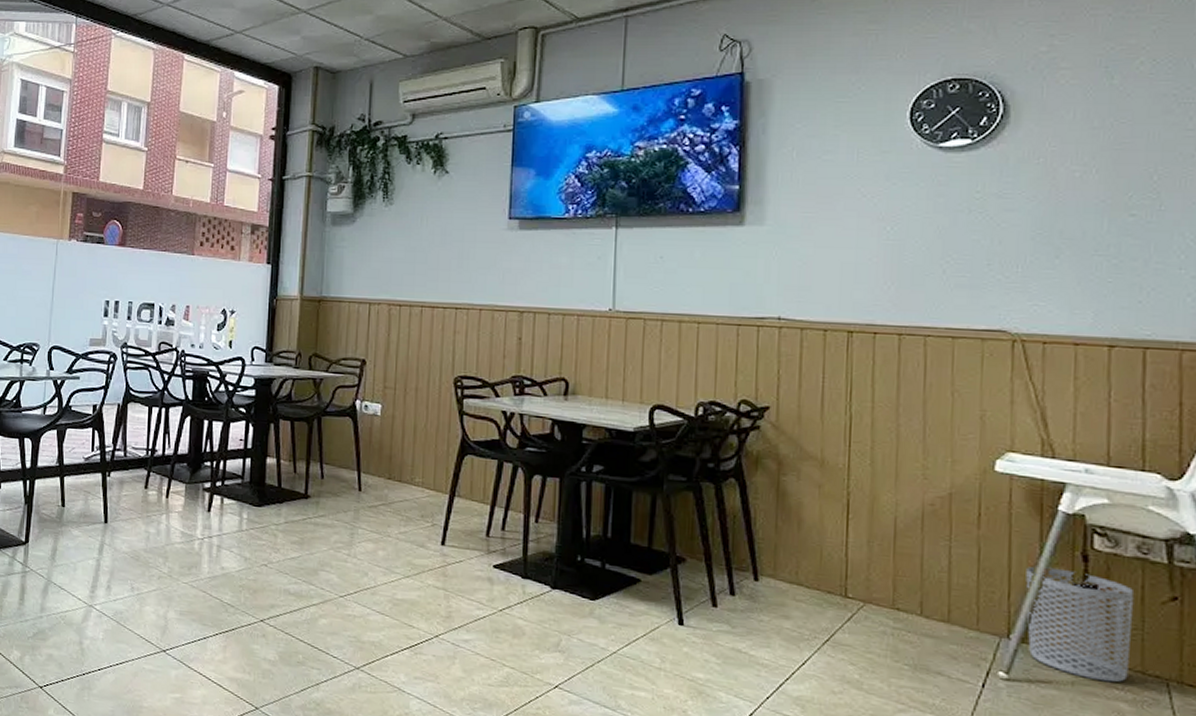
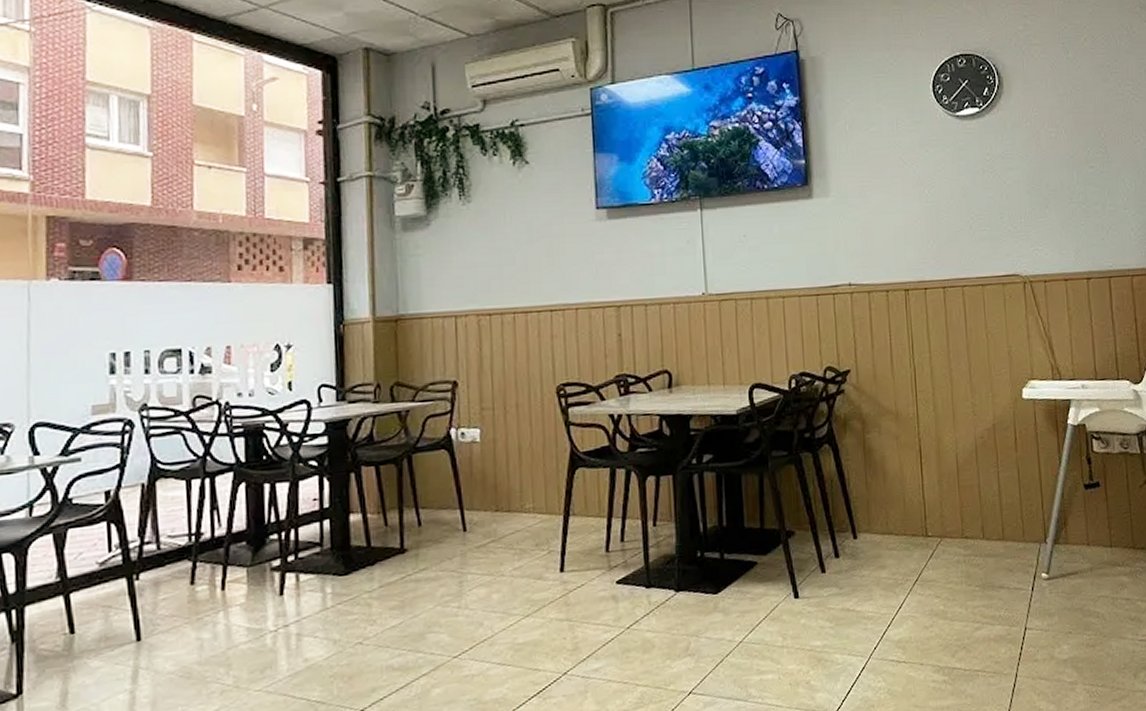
waste bin: present [1026,566,1135,683] -> none [1052,473,1125,563]

